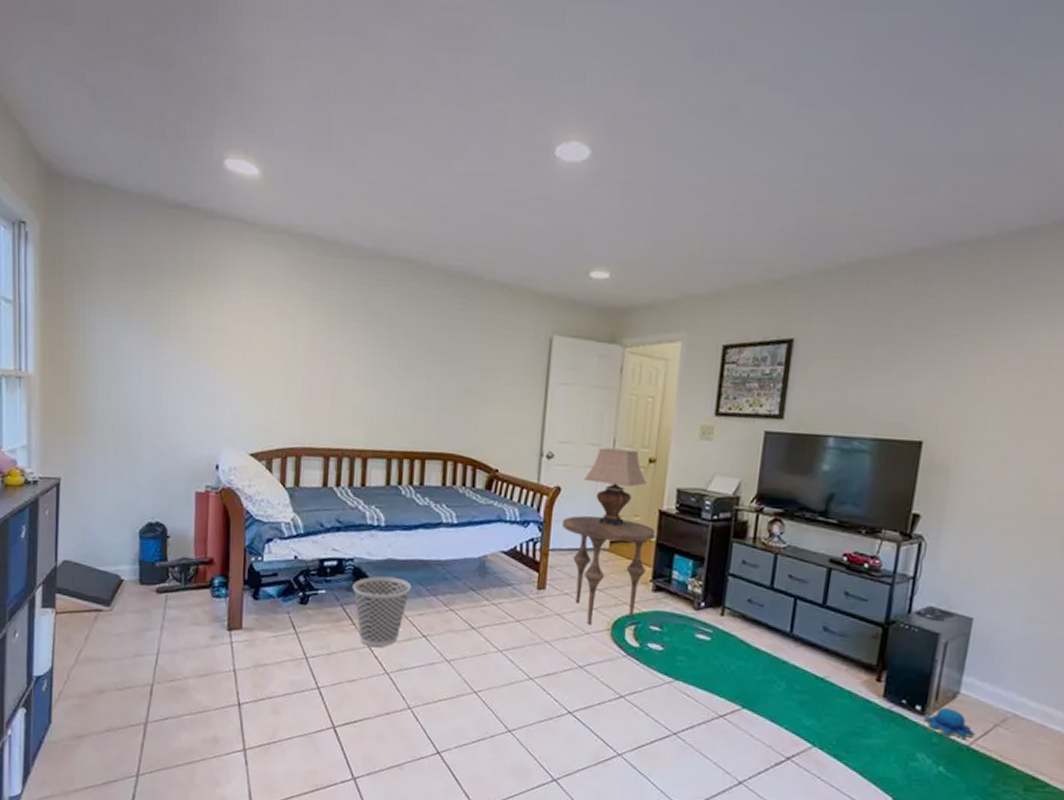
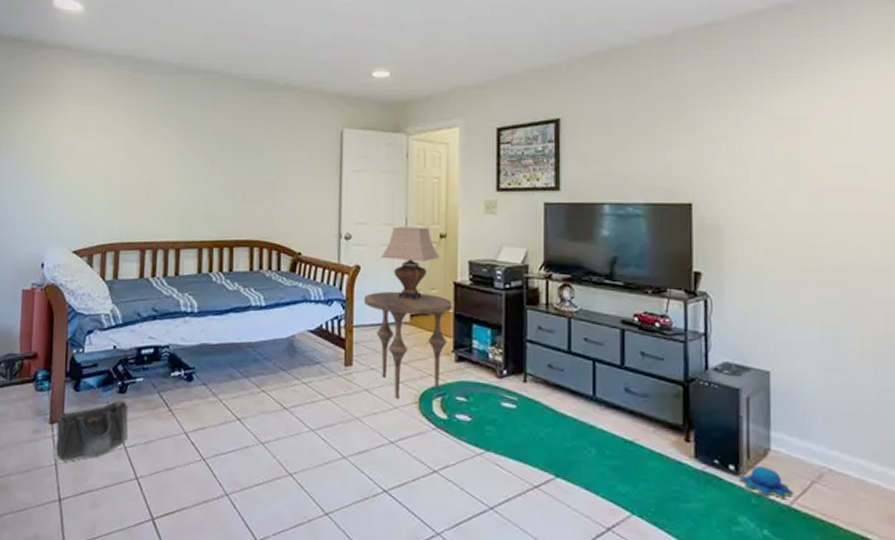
saddlebag: none [232,611,310,669] -> present [53,401,129,463]
wastebasket: present [352,576,412,647] -> none [169,361,225,432]

